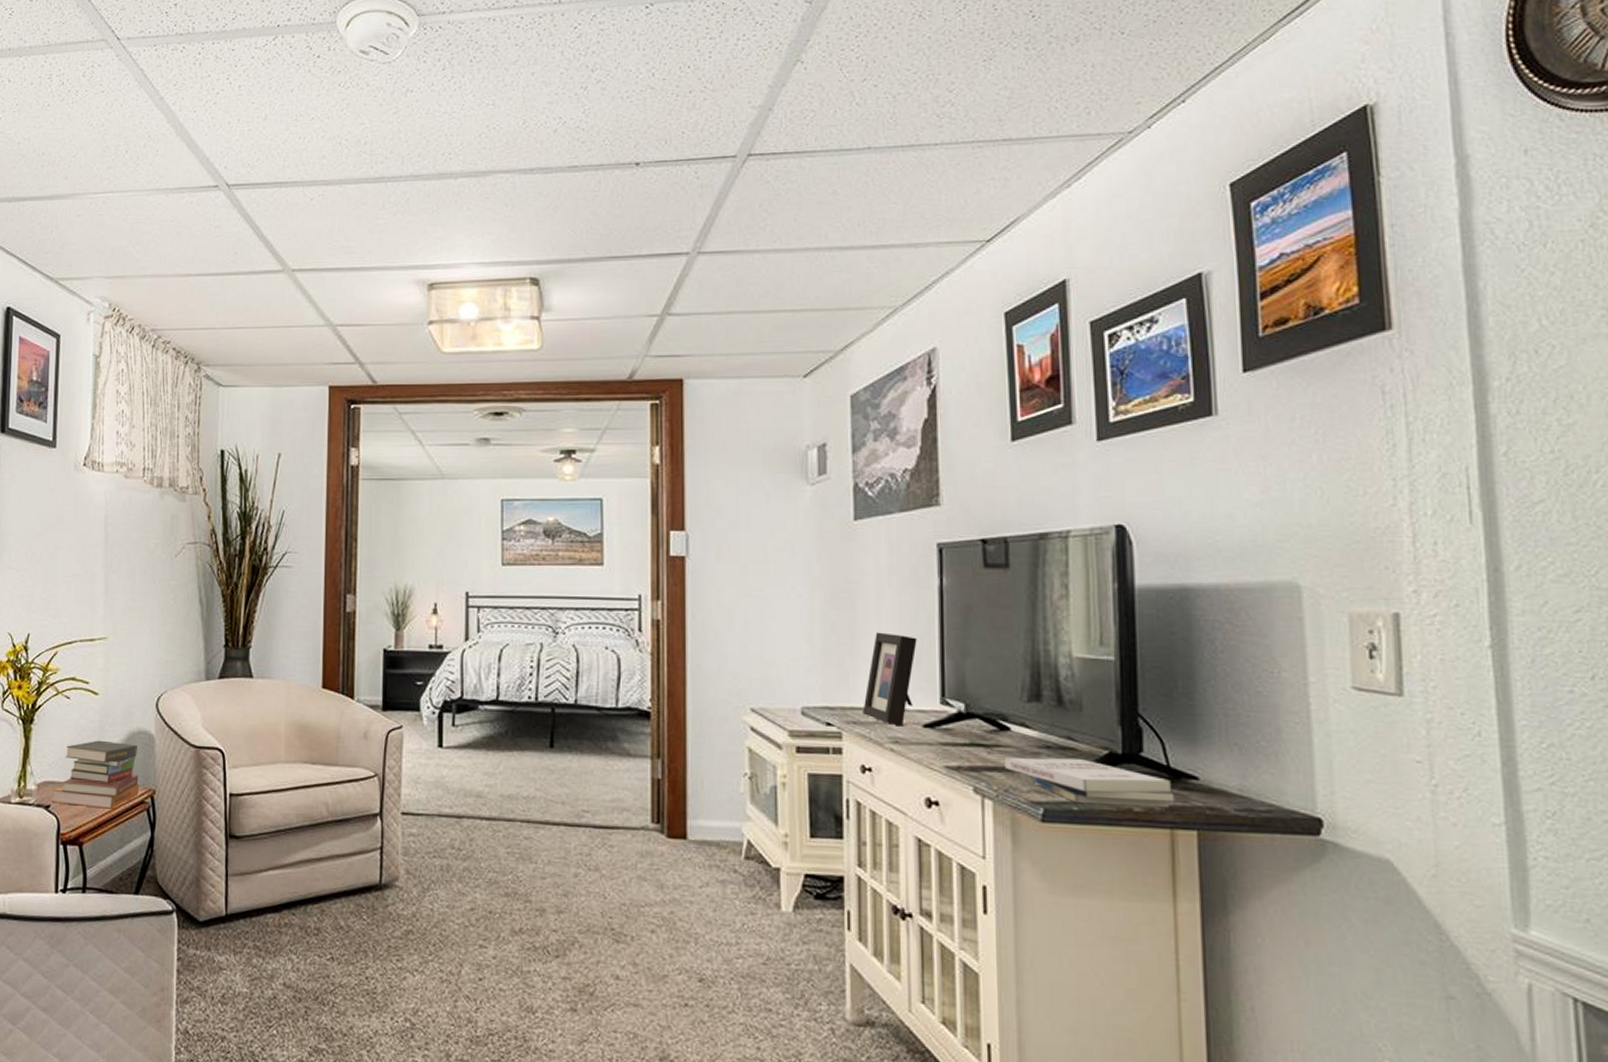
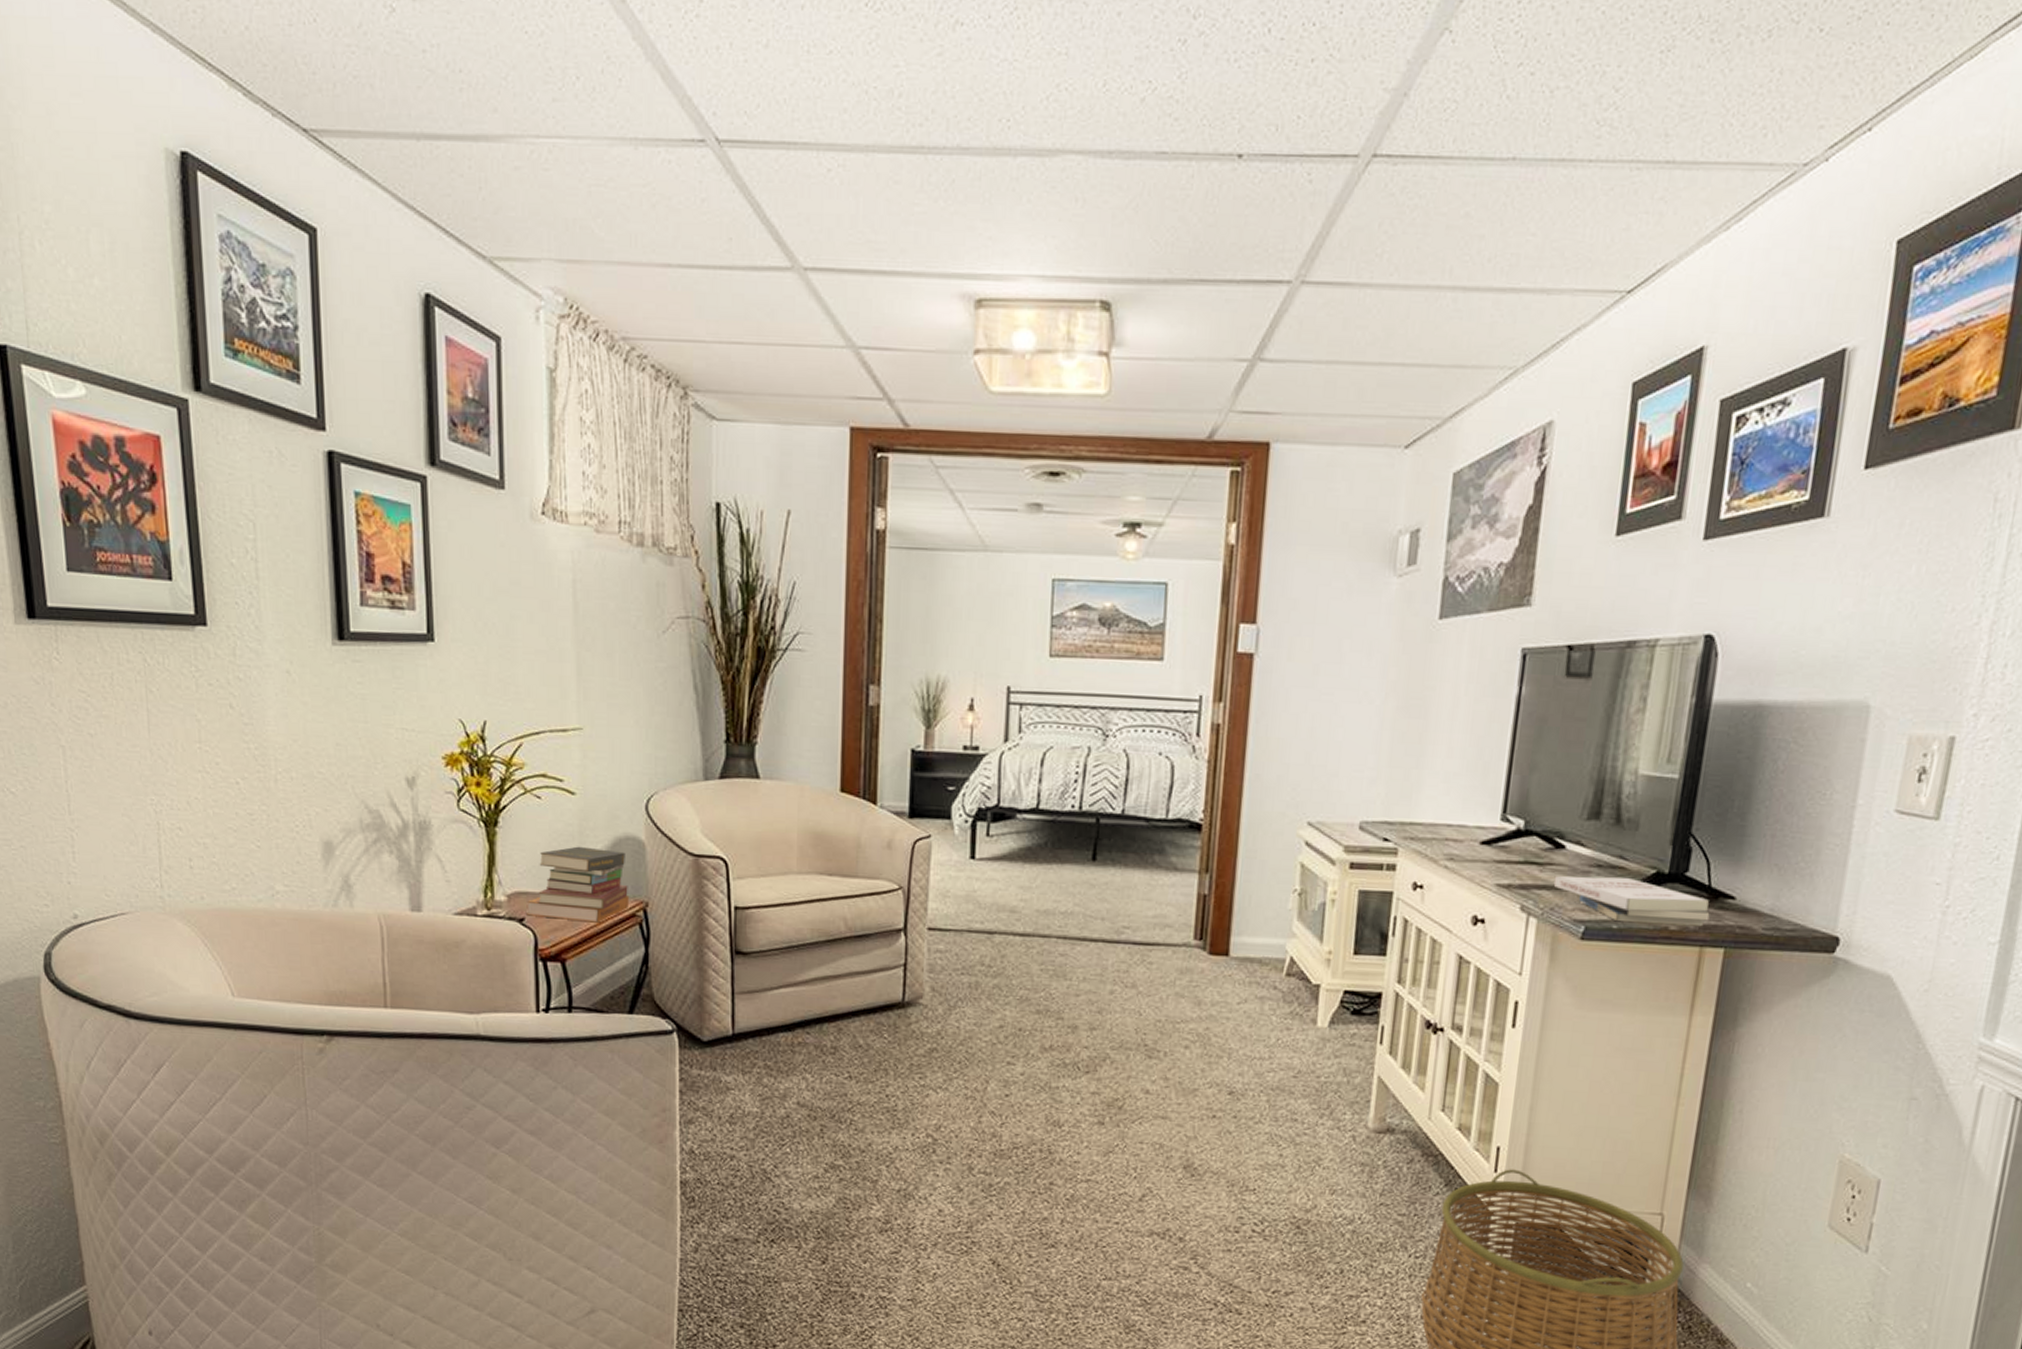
picture frame: present [862,632,917,726] -> none [1421,743,1487,843]

